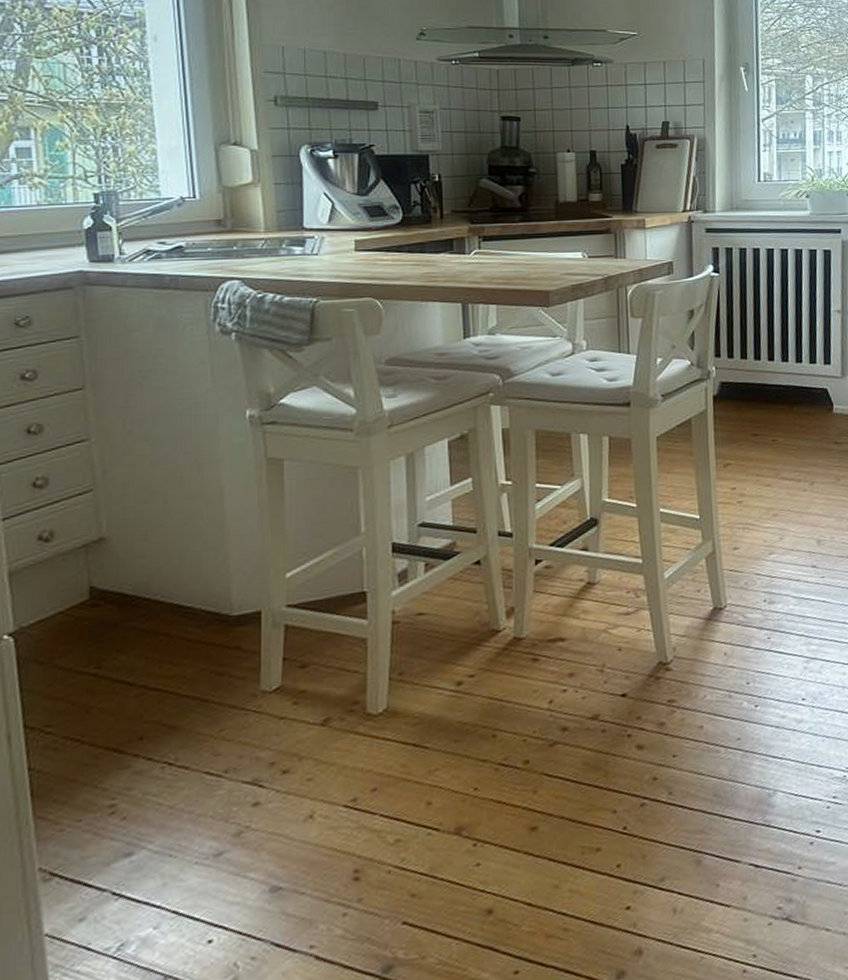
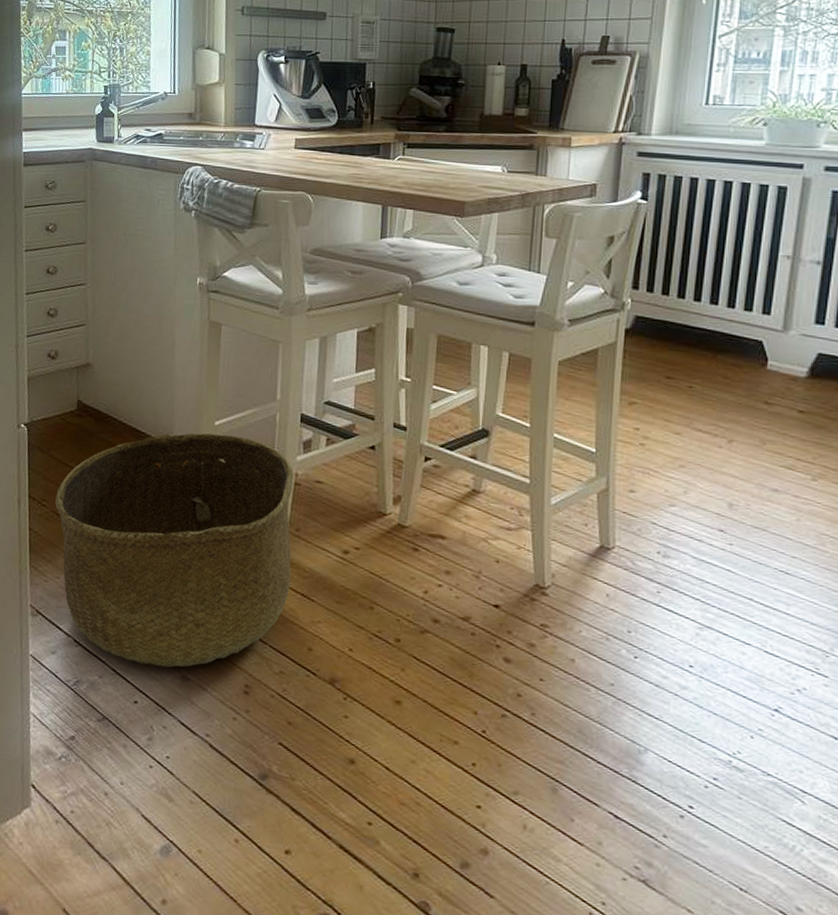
basket: none [67,584,399,894] -> present [55,433,294,668]

